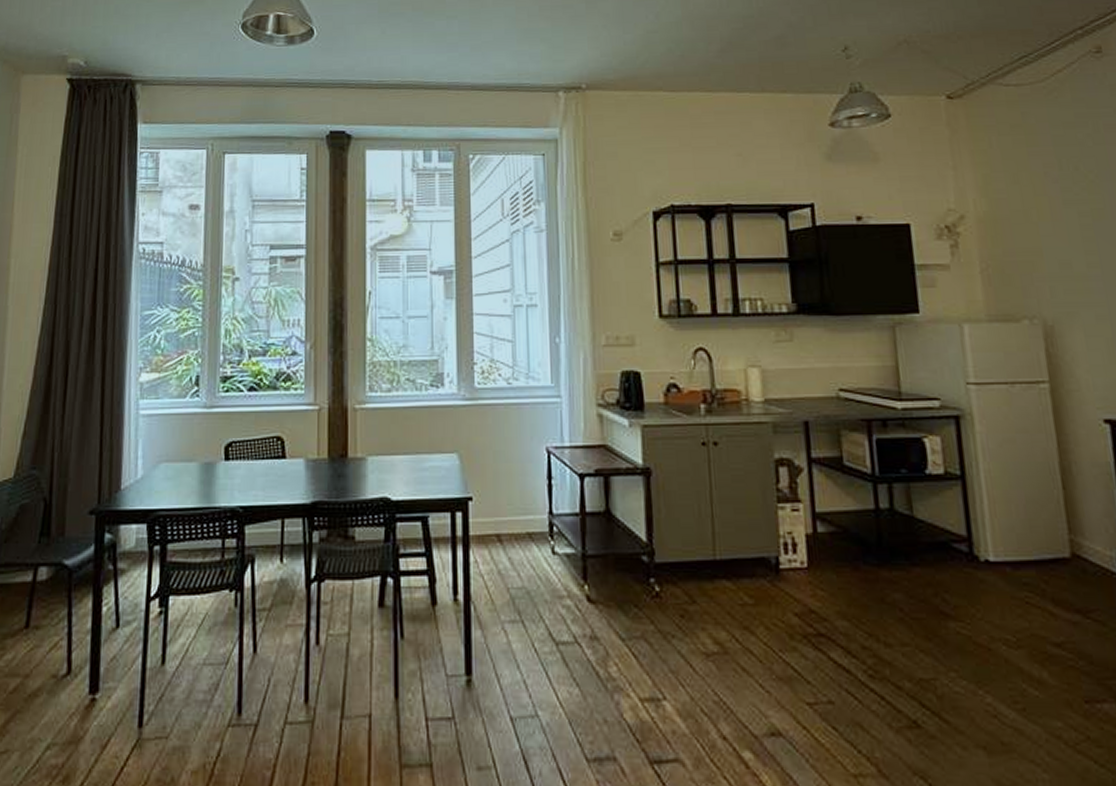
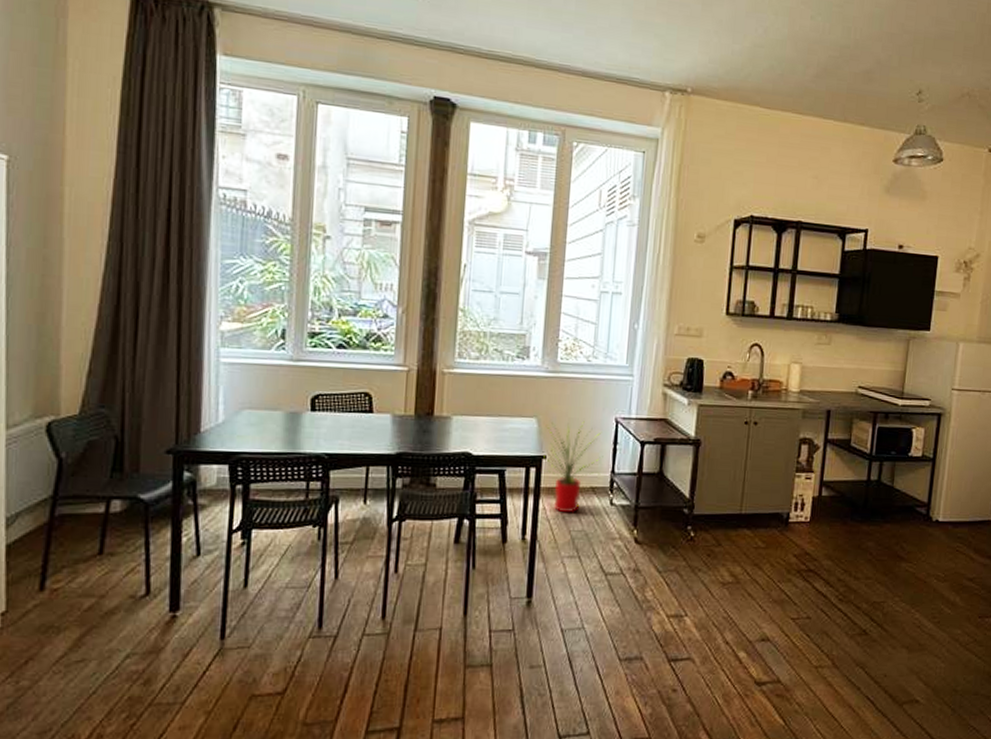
house plant: none [469,453,538,566] -> present [542,421,603,513]

